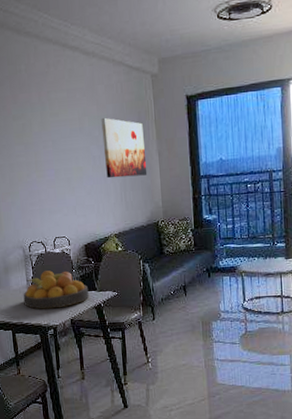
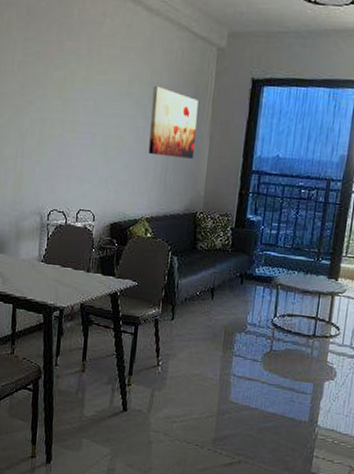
fruit bowl: present [23,270,89,309] -> none [31,244,107,289]

